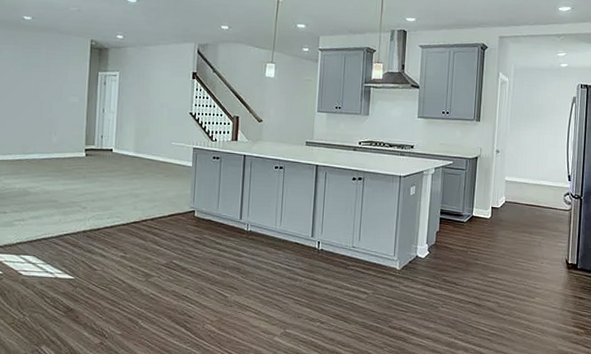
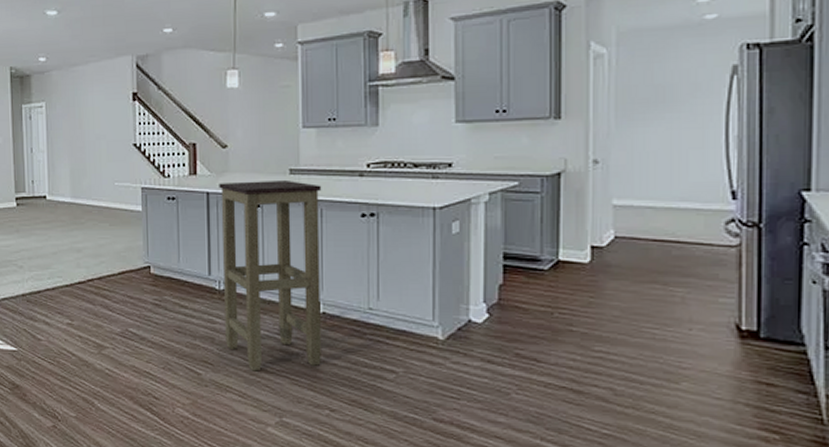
bar stool: none [248,148,327,294] -> present [219,179,322,372]

